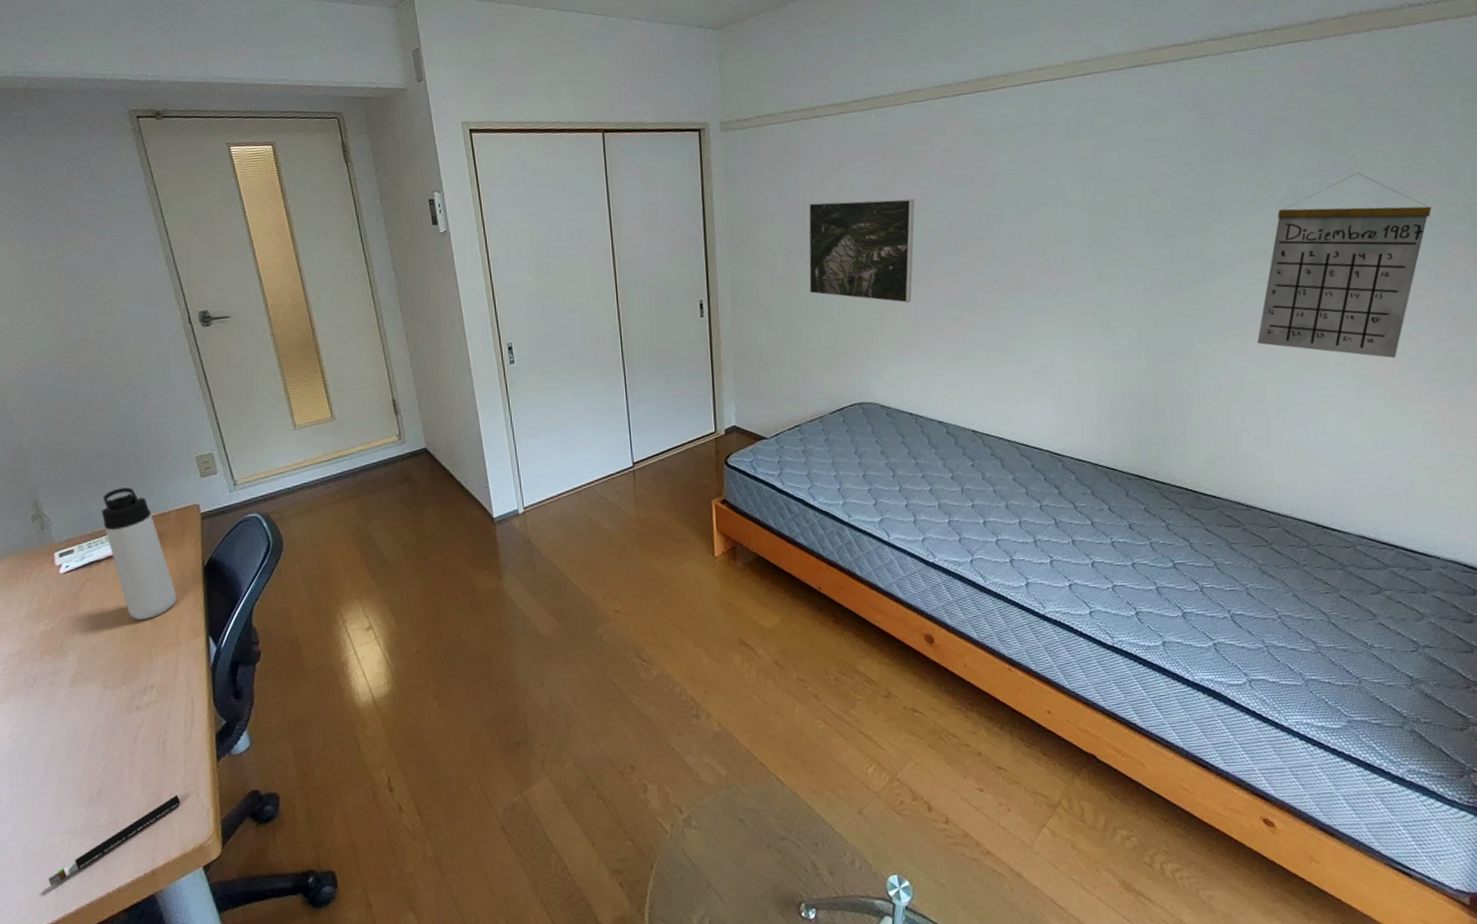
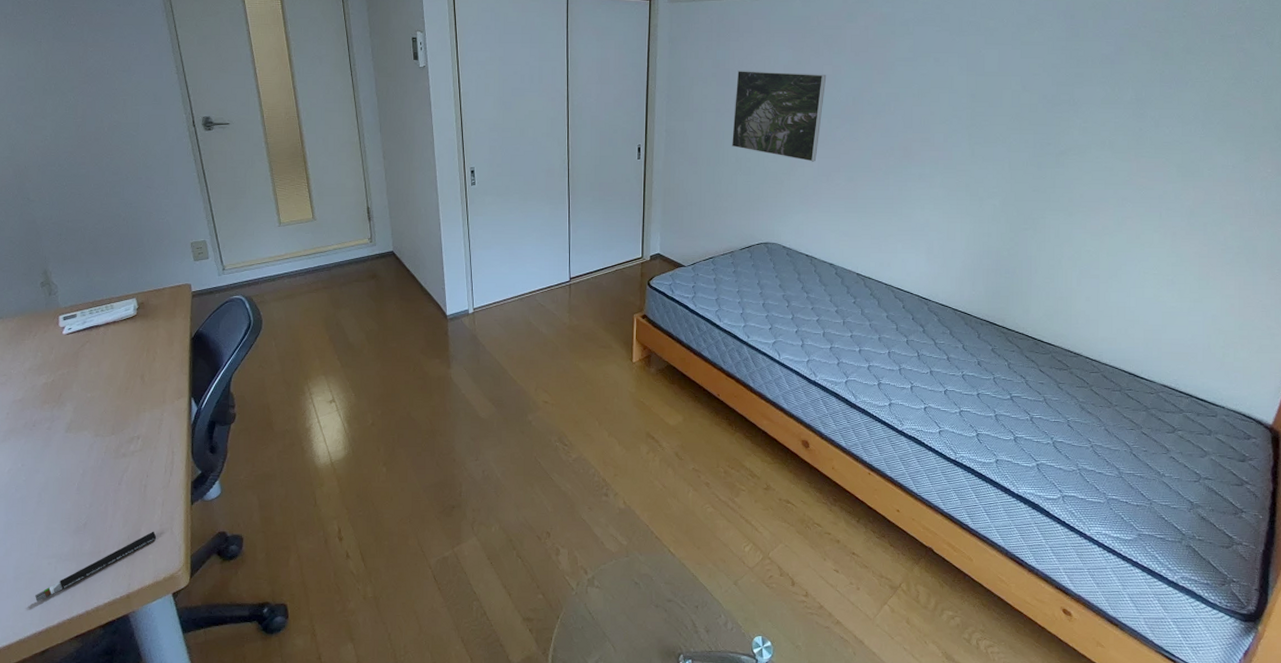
thermos bottle: present [102,487,177,620] -> none [104,264,166,379]
calendar: present [1257,172,1432,358] -> none [1096,85,1247,241]

